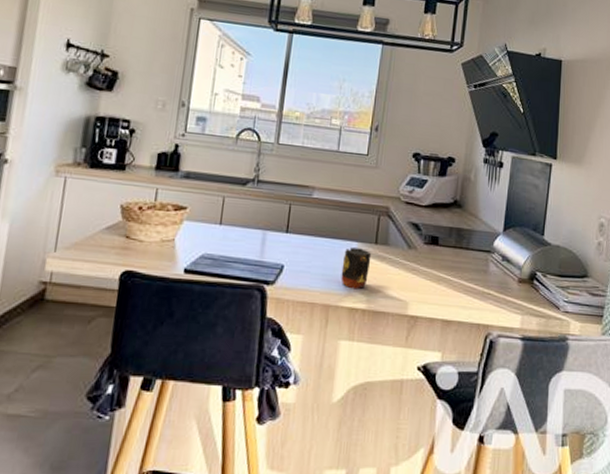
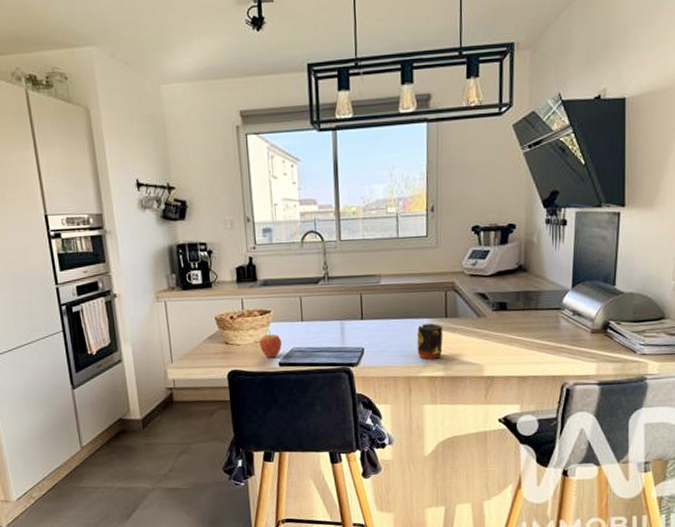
fruit: none [166,229,193,262] -> present [259,330,282,358]

